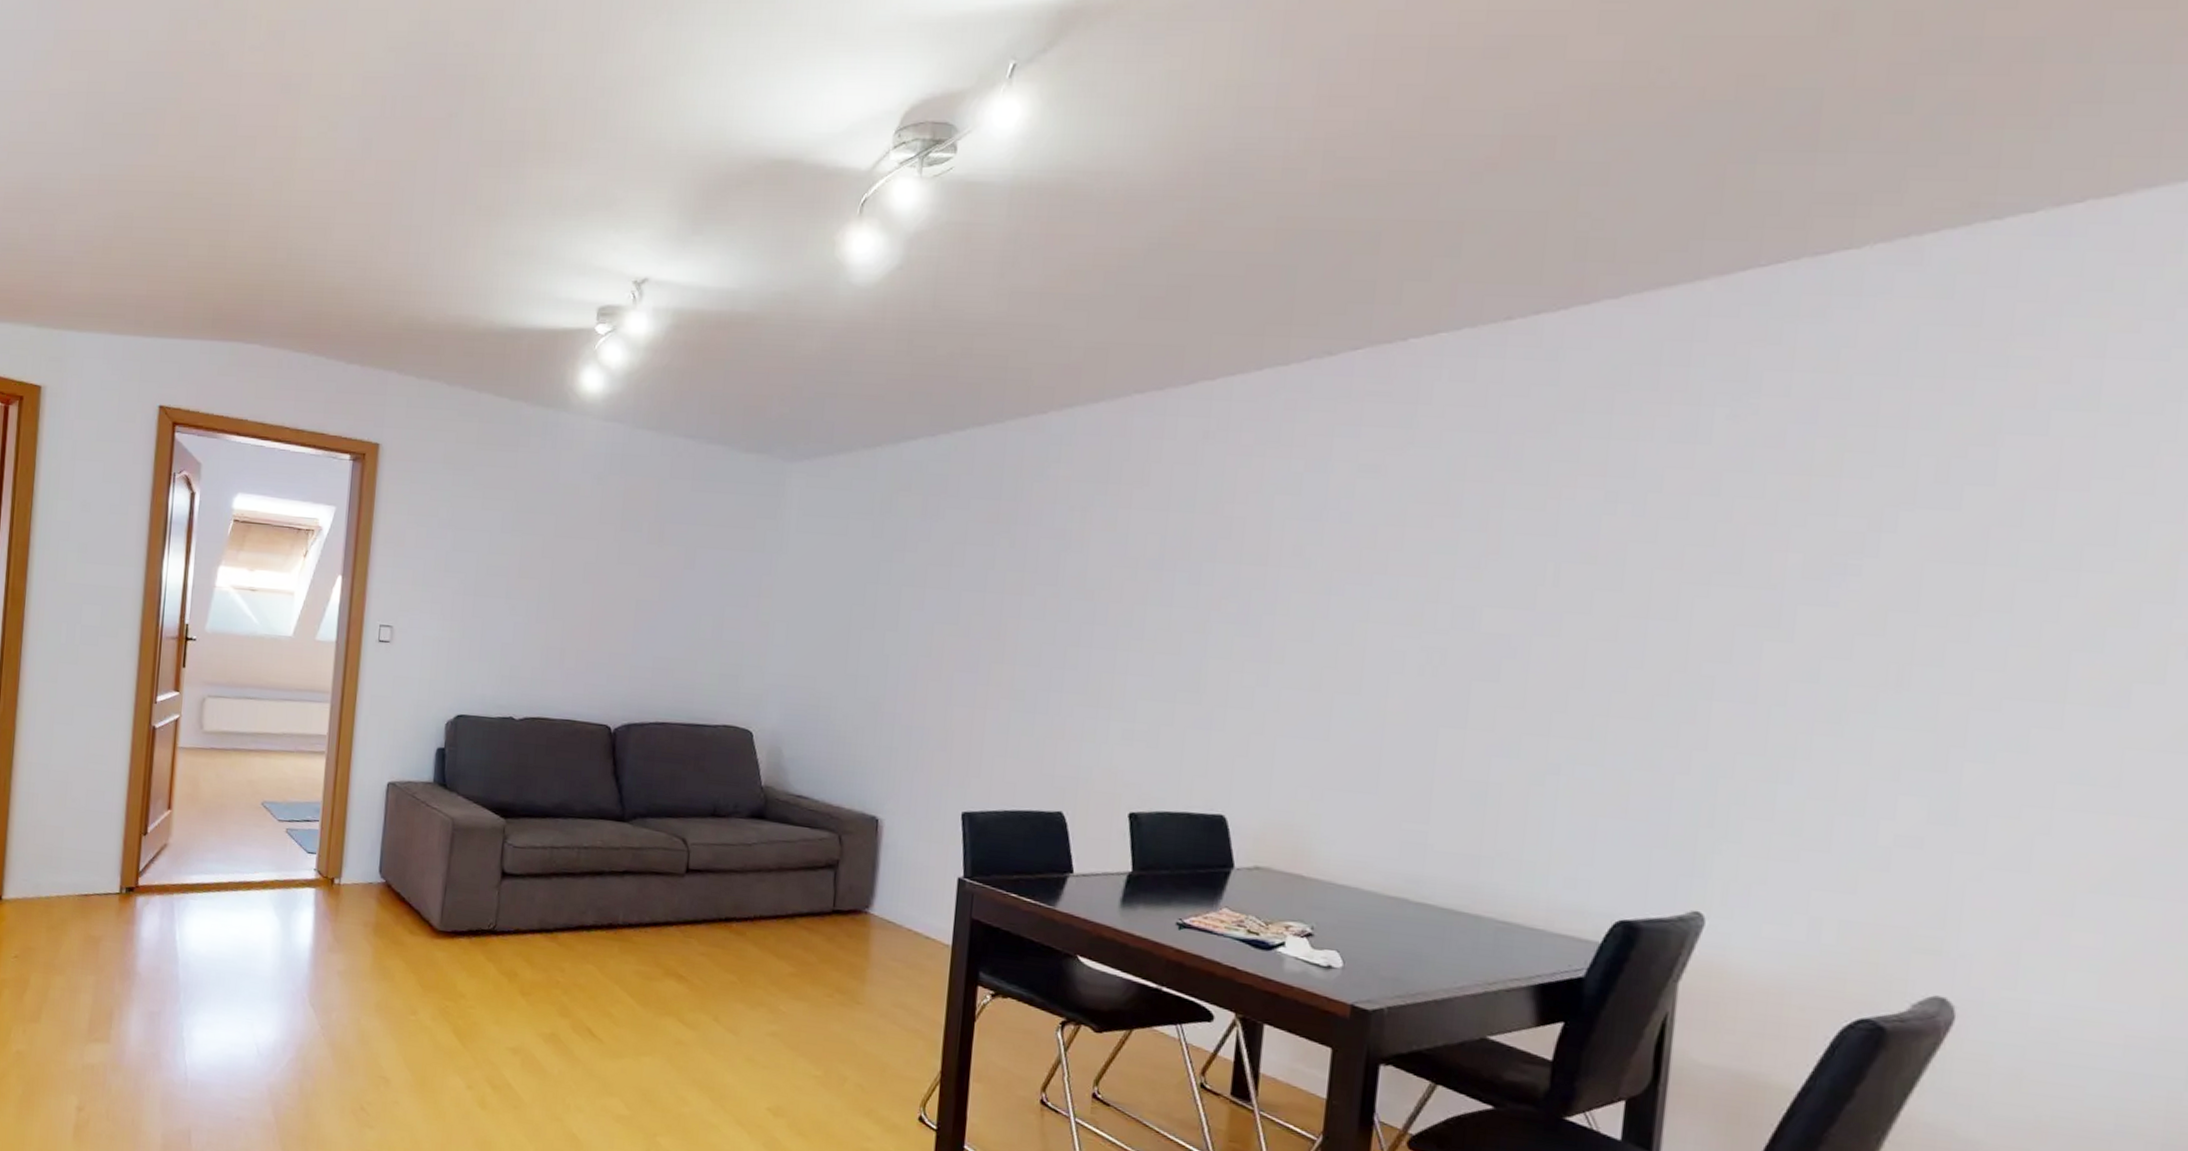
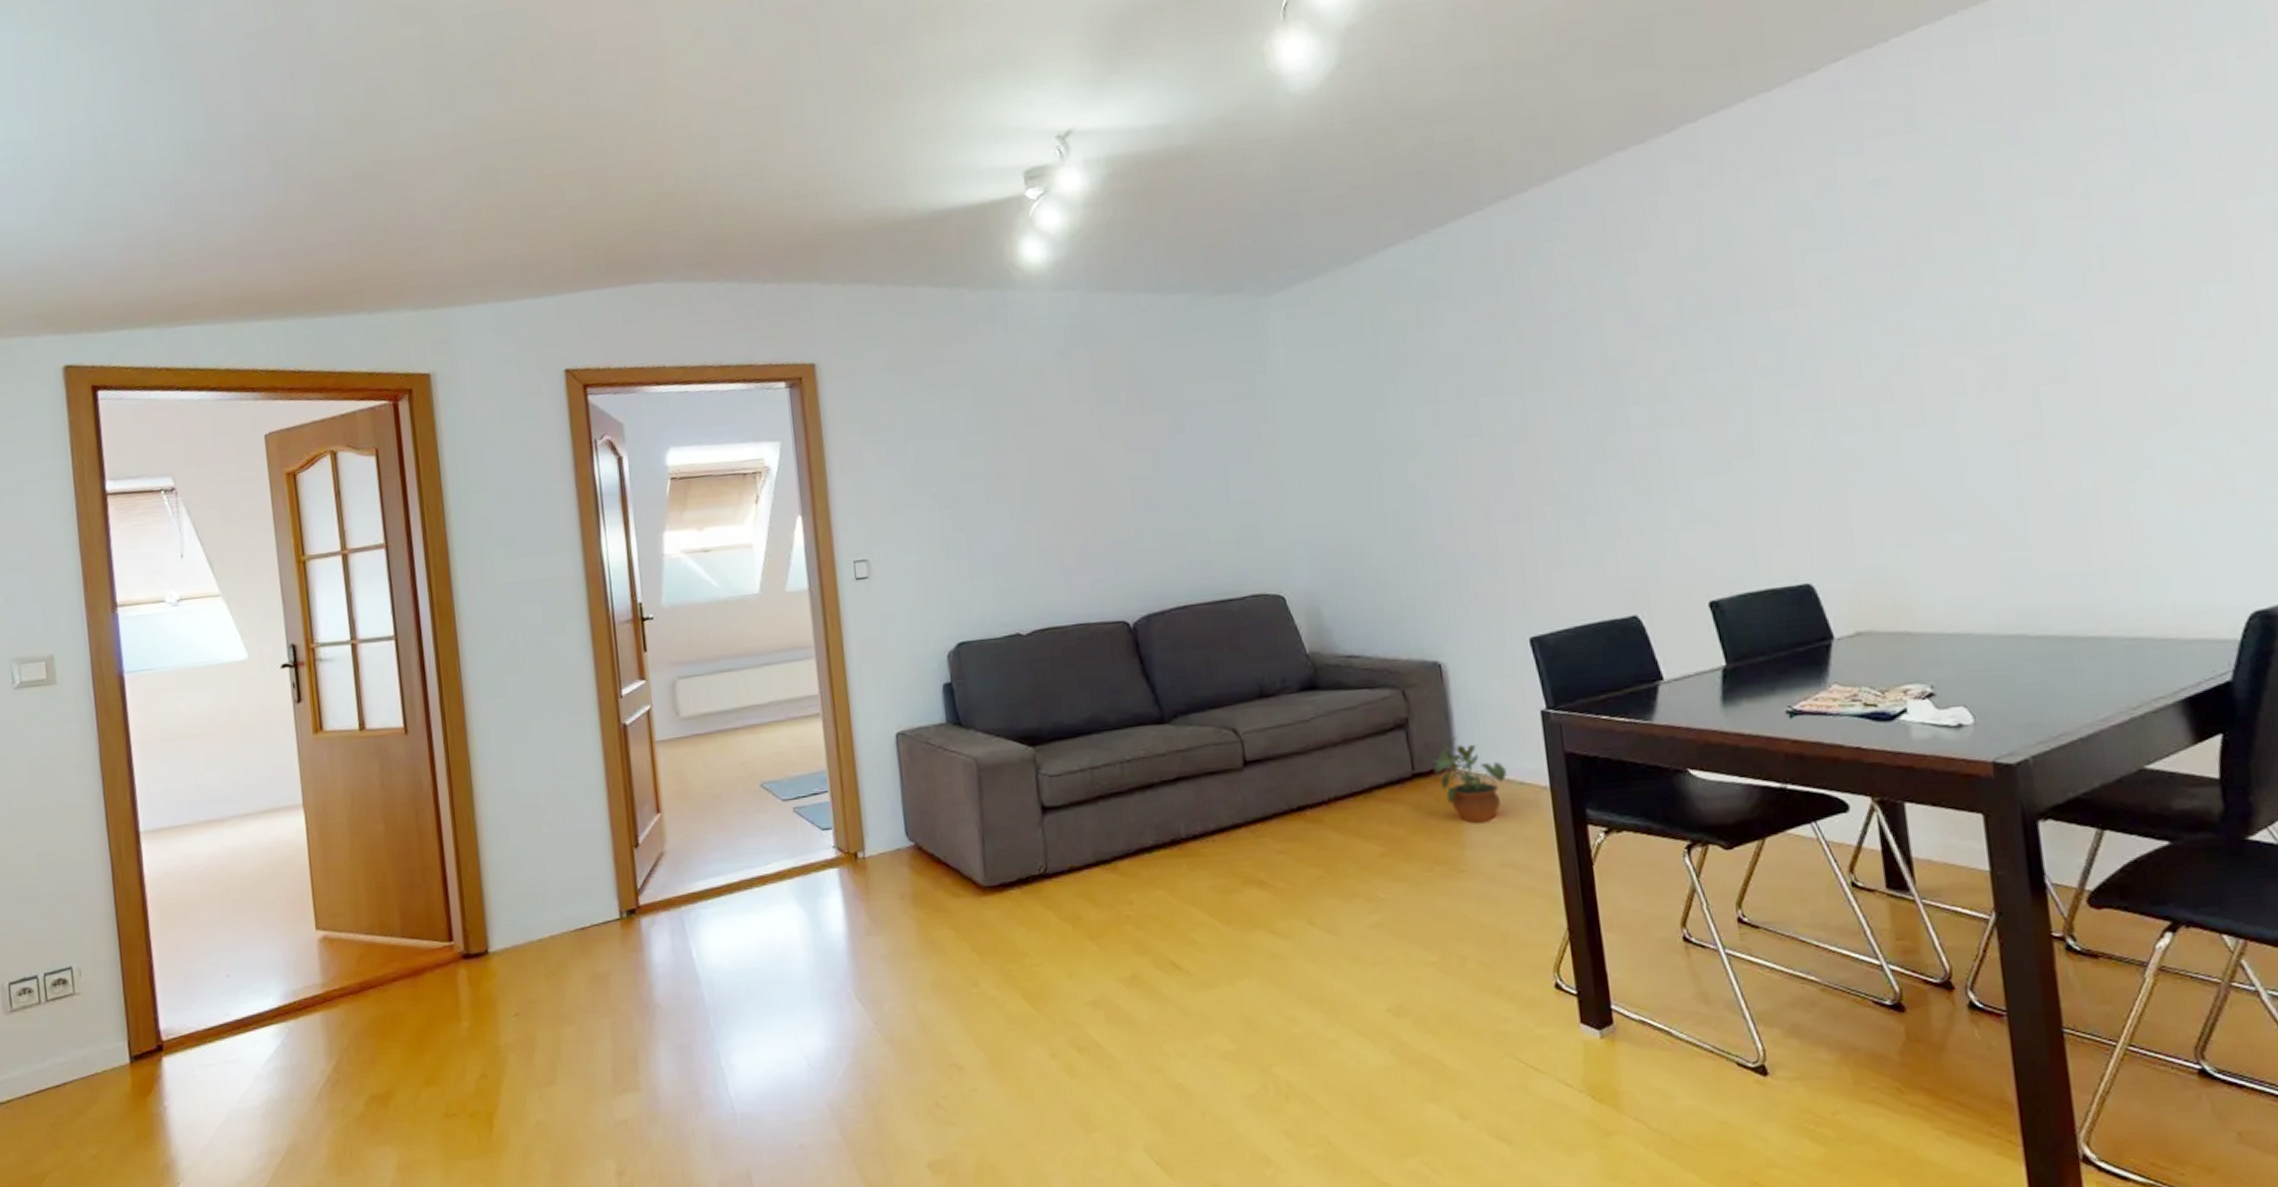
potted plant: none [850,885,916,966] -> present [1429,737,1507,824]

